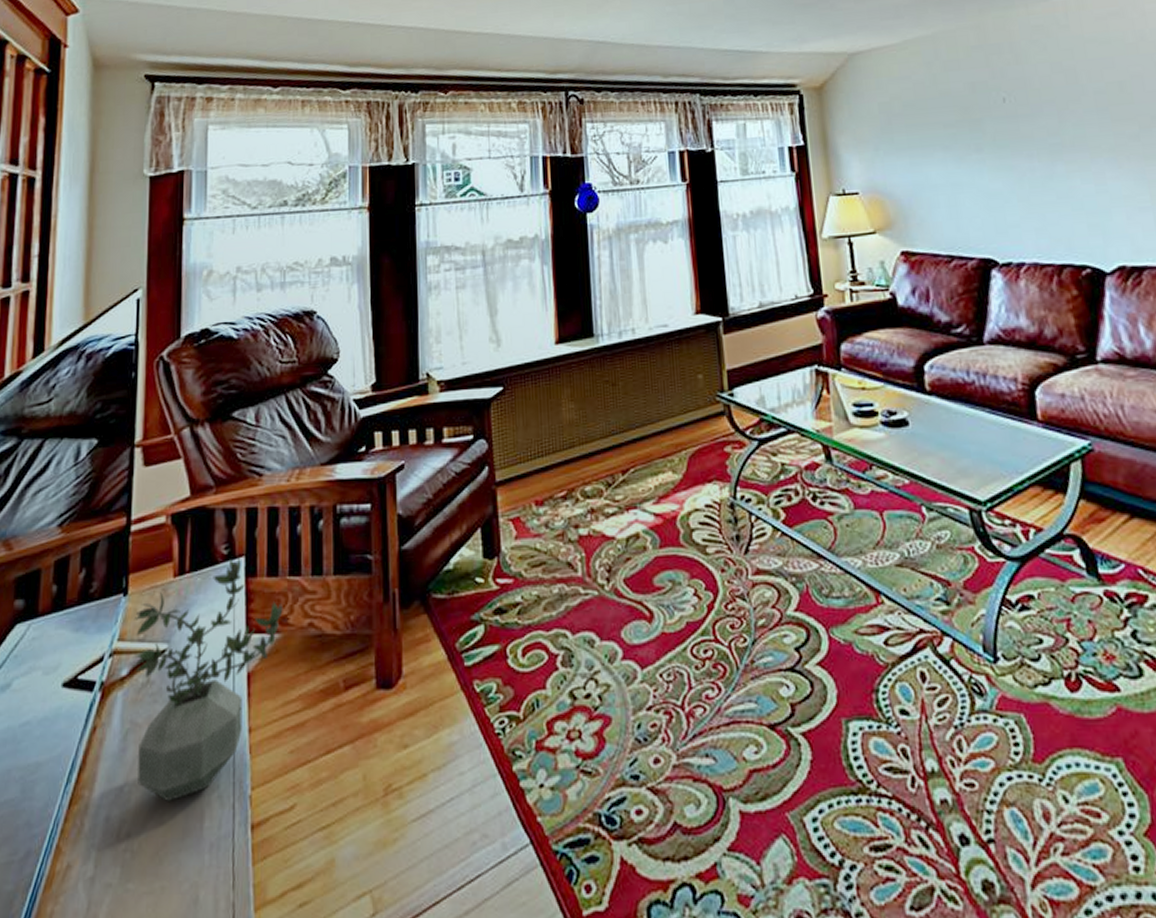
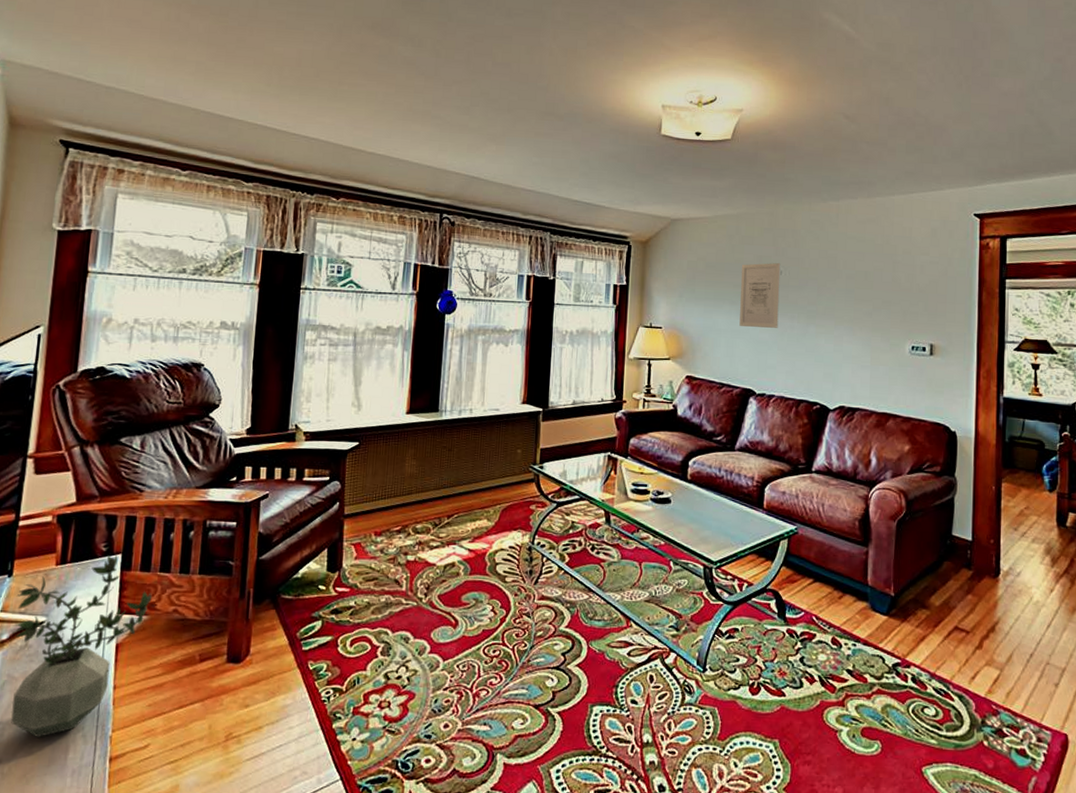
wall art: none [950,87,1013,177] -> present [739,262,781,328]

